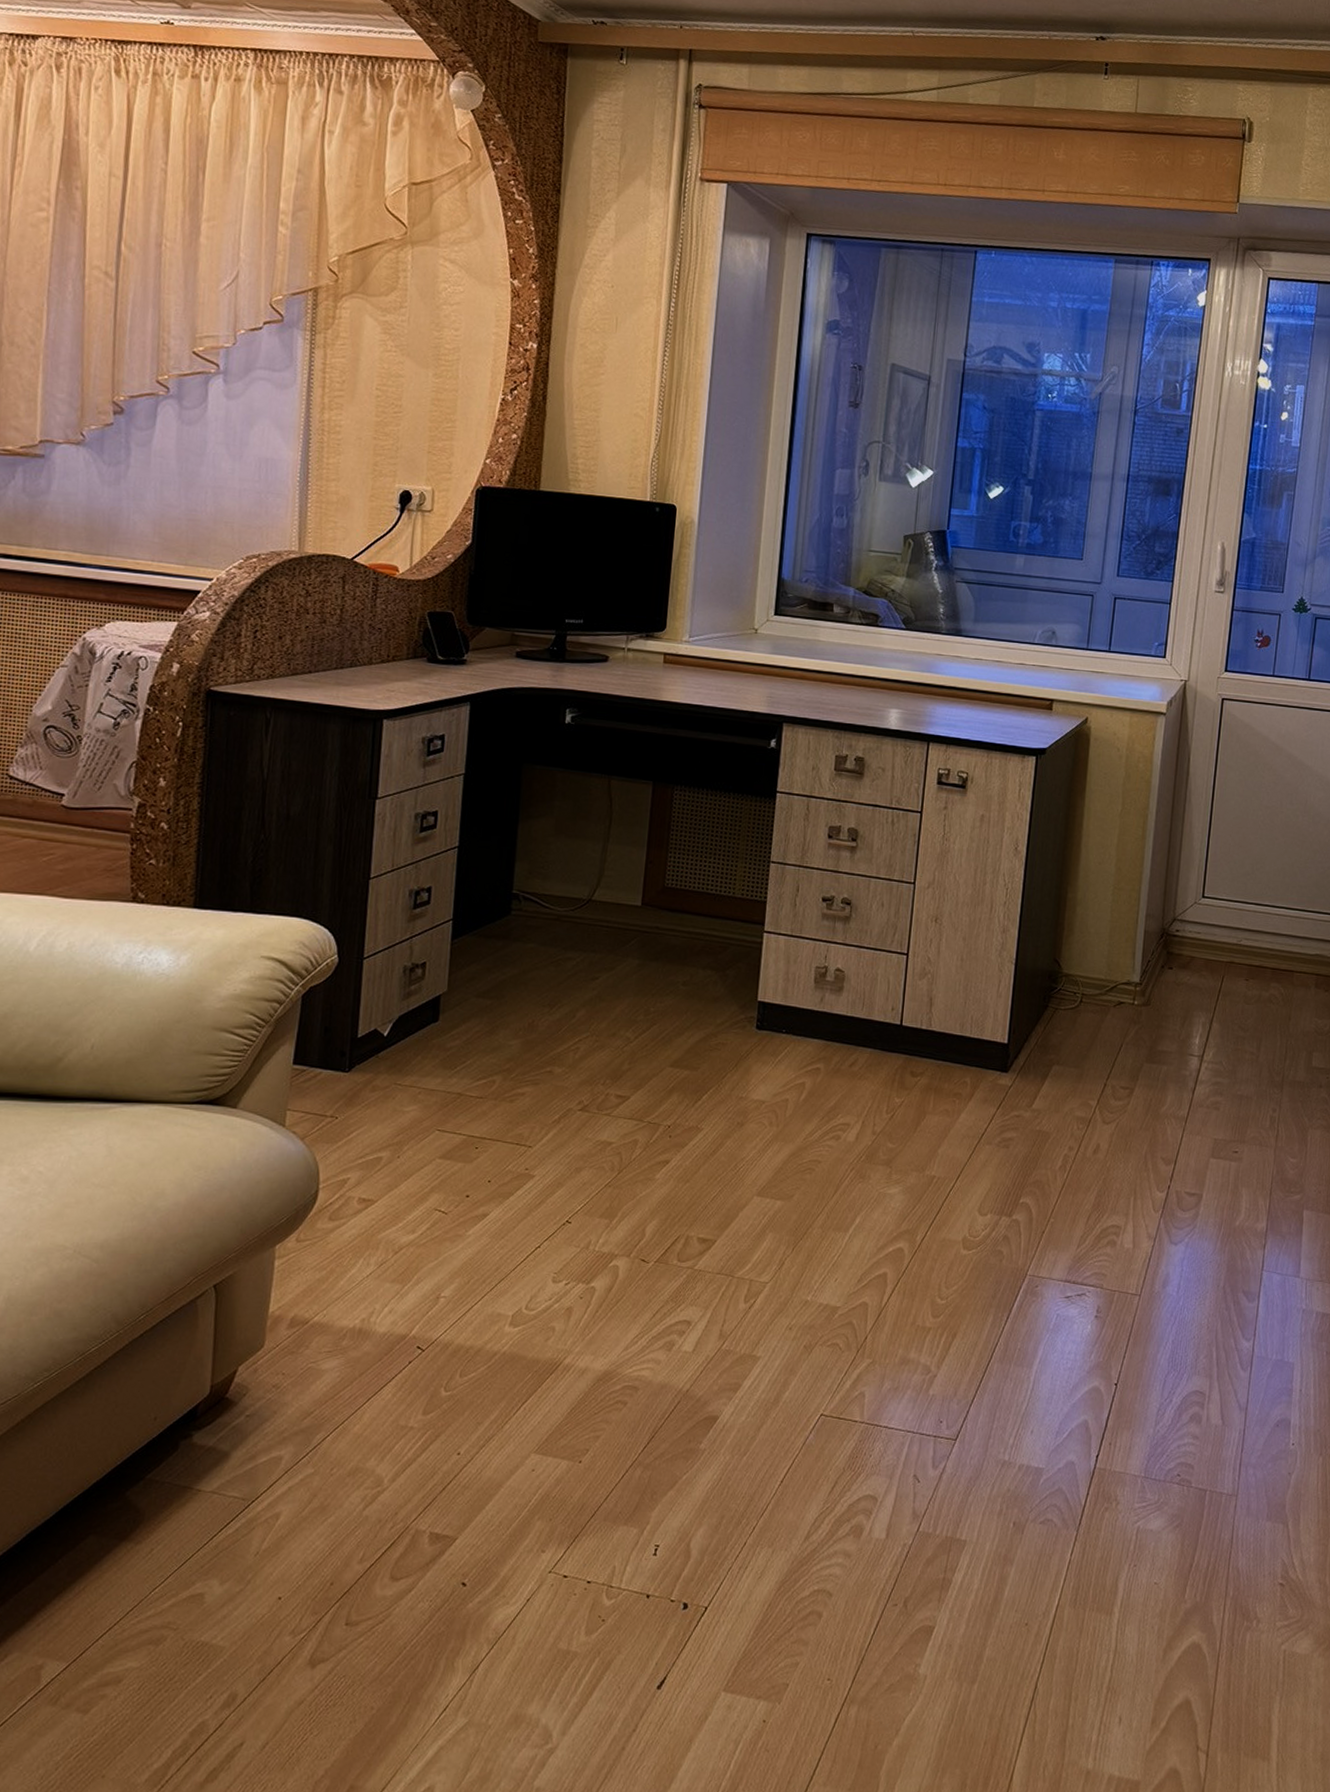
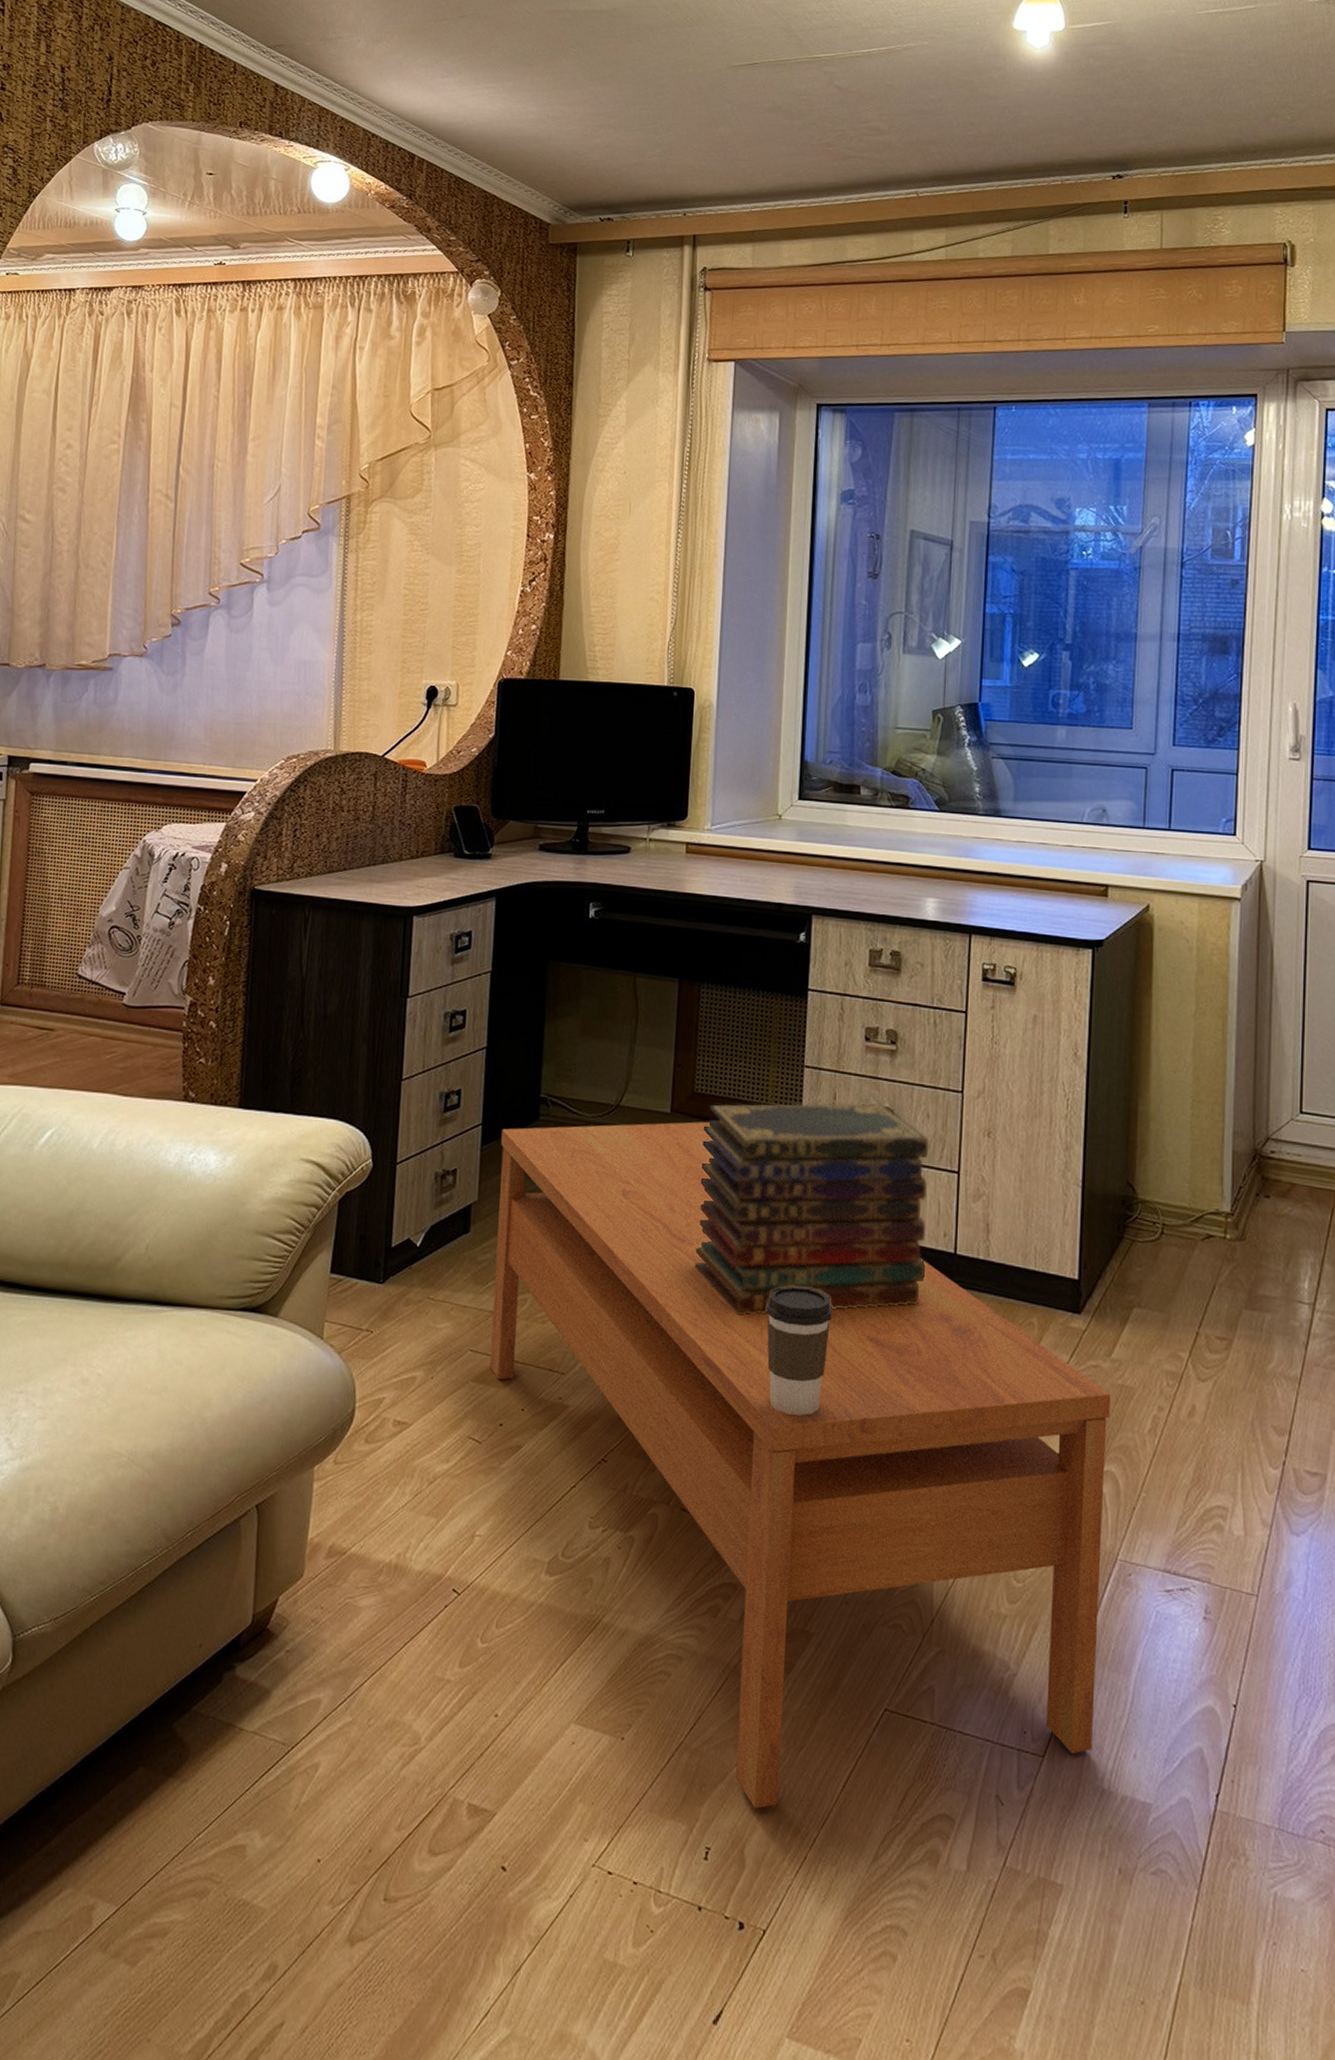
coffee table: none [457,913,1030,1508] -> present [490,1121,1111,1809]
book stack: none [660,894,882,1087] -> present [694,1103,928,1315]
coffee cup: none [726,1058,788,1172] -> present [766,1285,832,1416]

